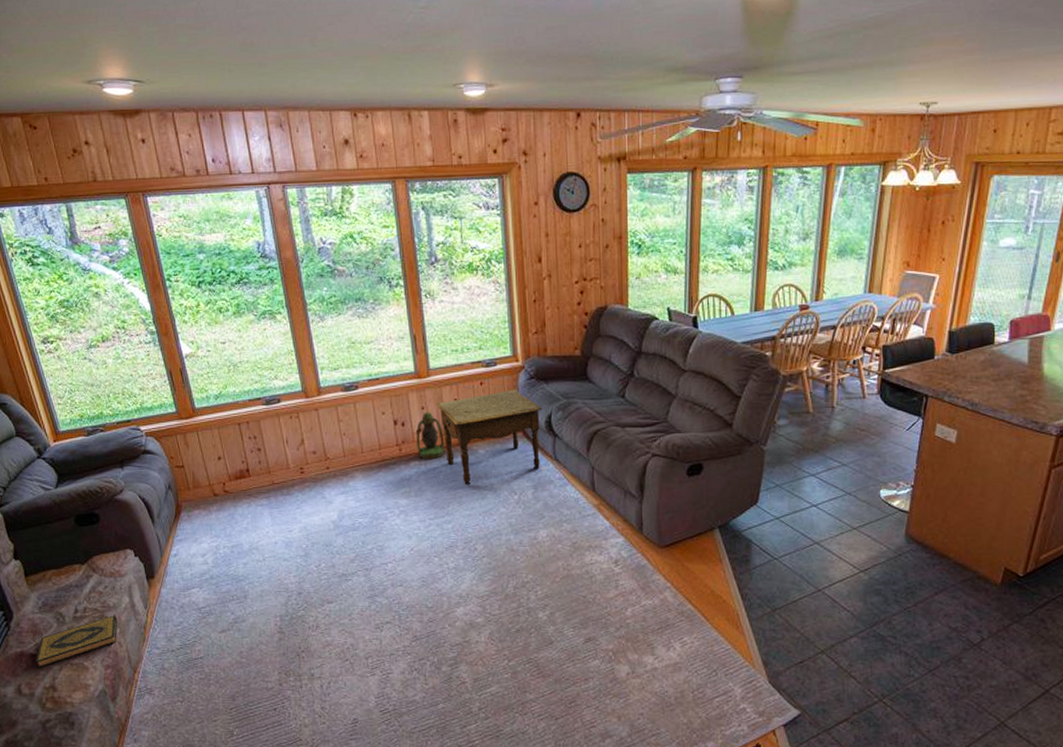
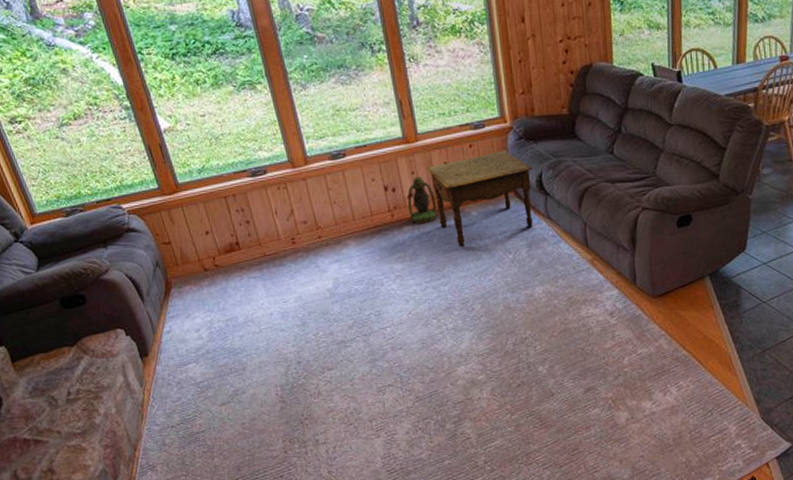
hardback book: present [35,615,118,668] -> none [30,395,114,453]

